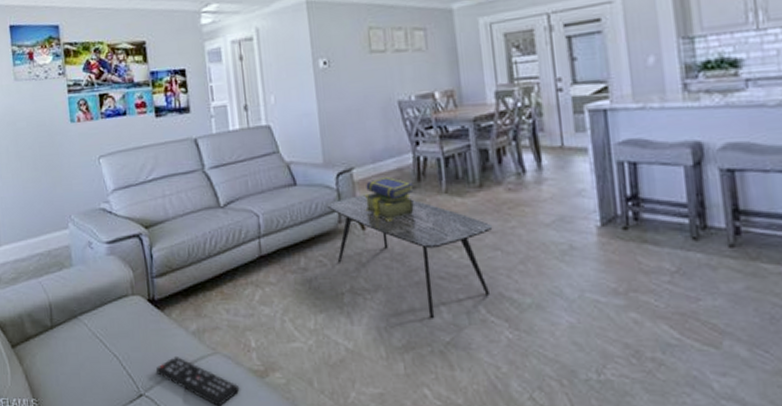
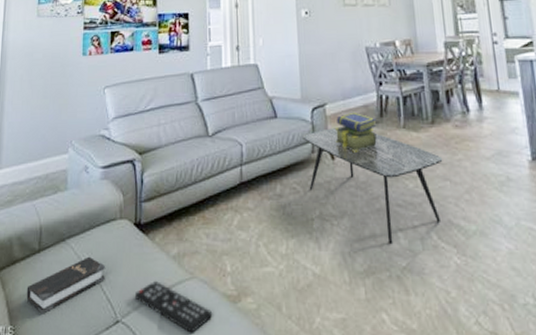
hardback book: none [44,332,124,388] -> present [26,256,106,314]

